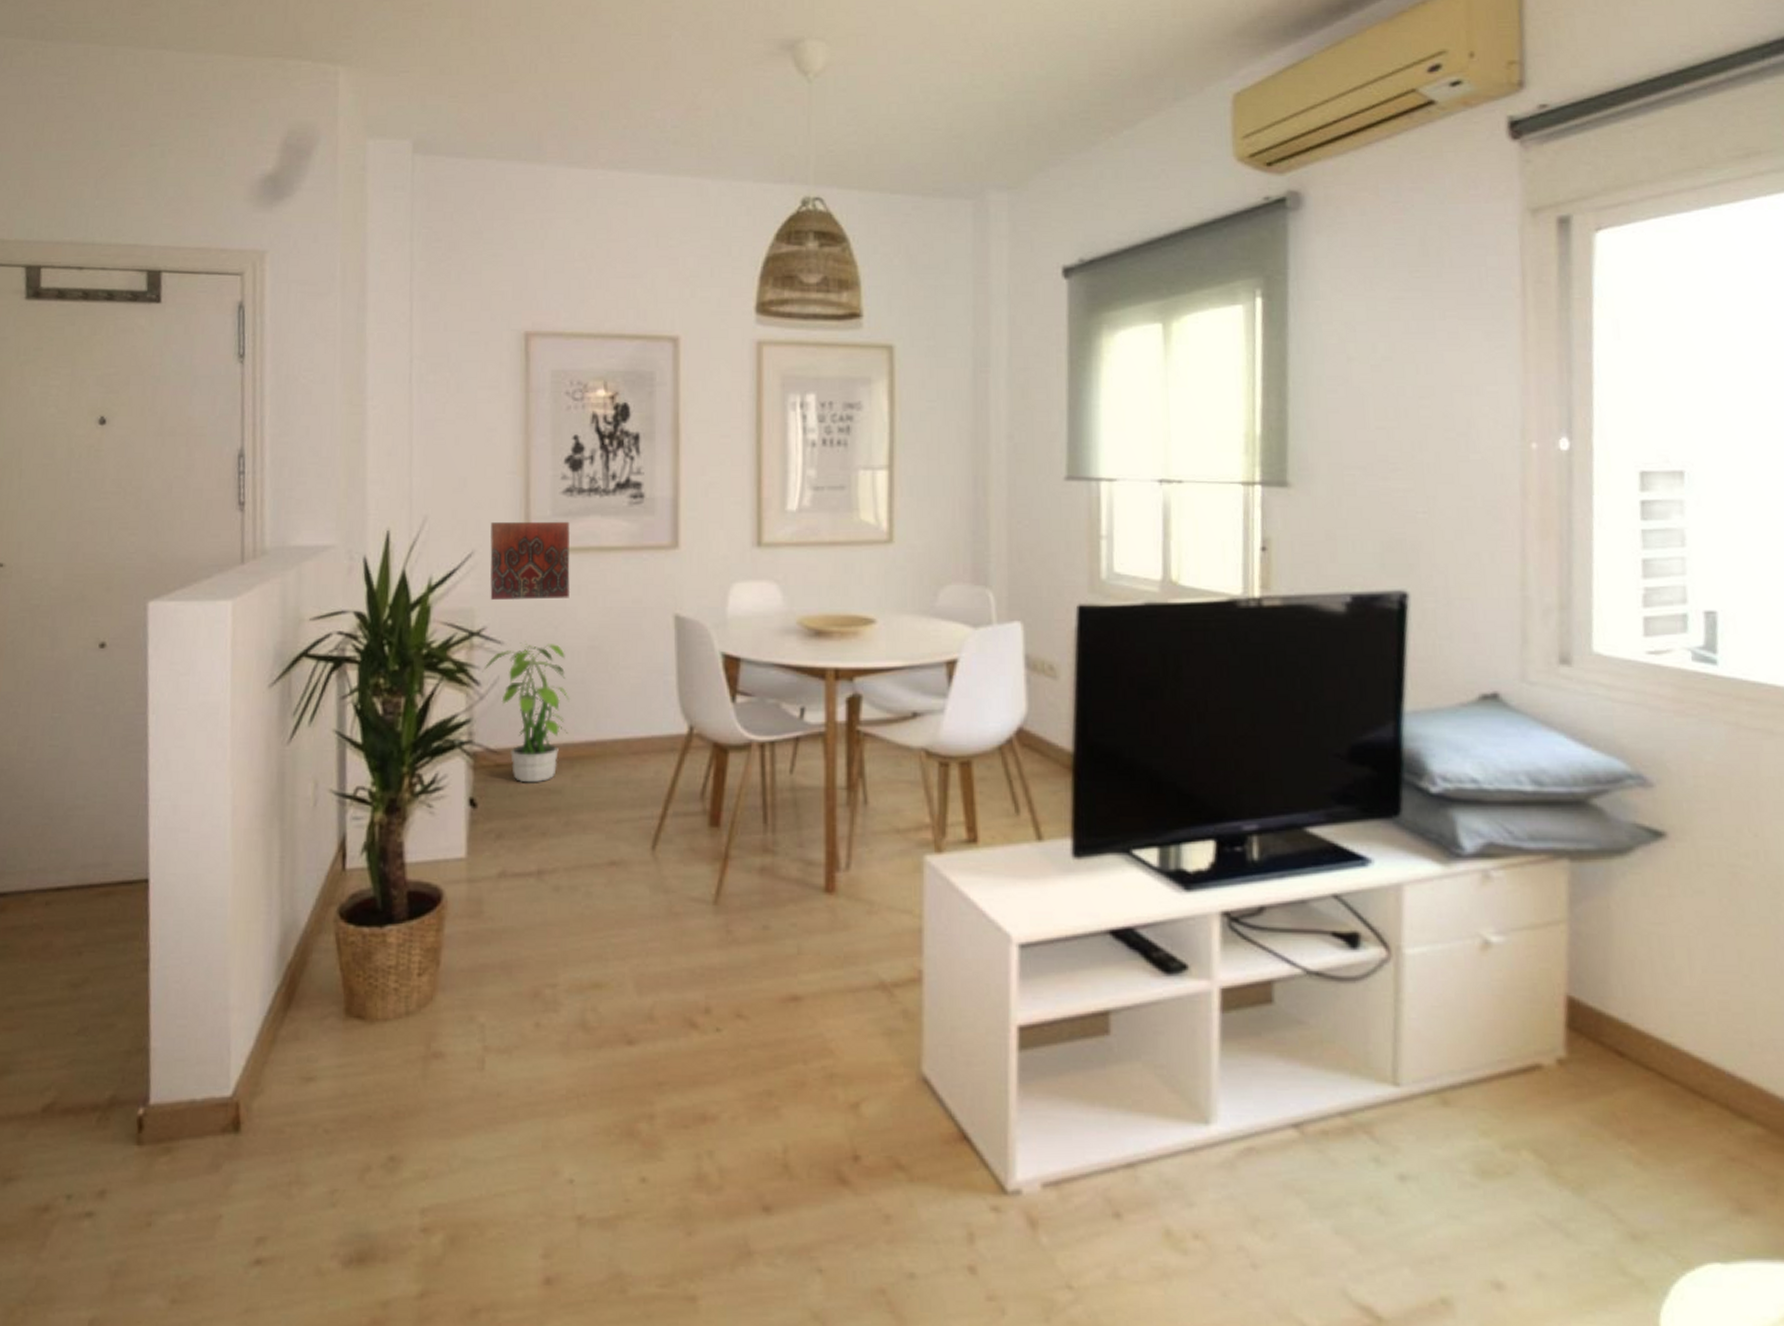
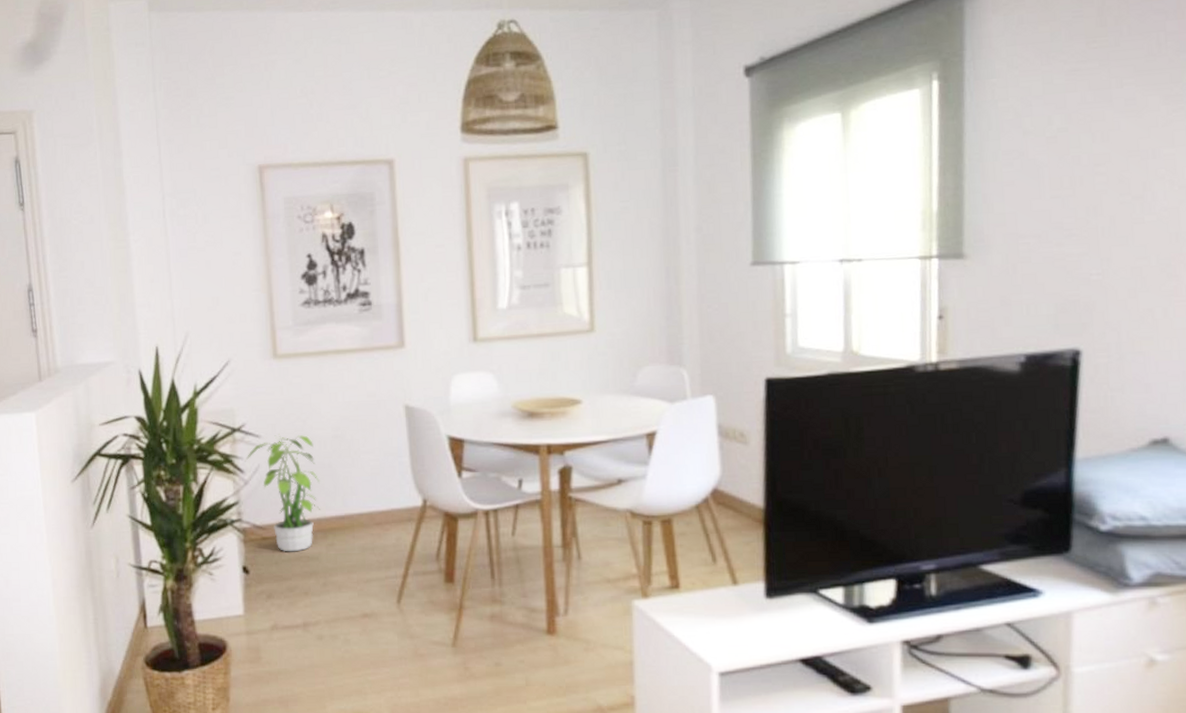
decorative tile: present [490,522,570,600] -> none [242,330,313,400]

